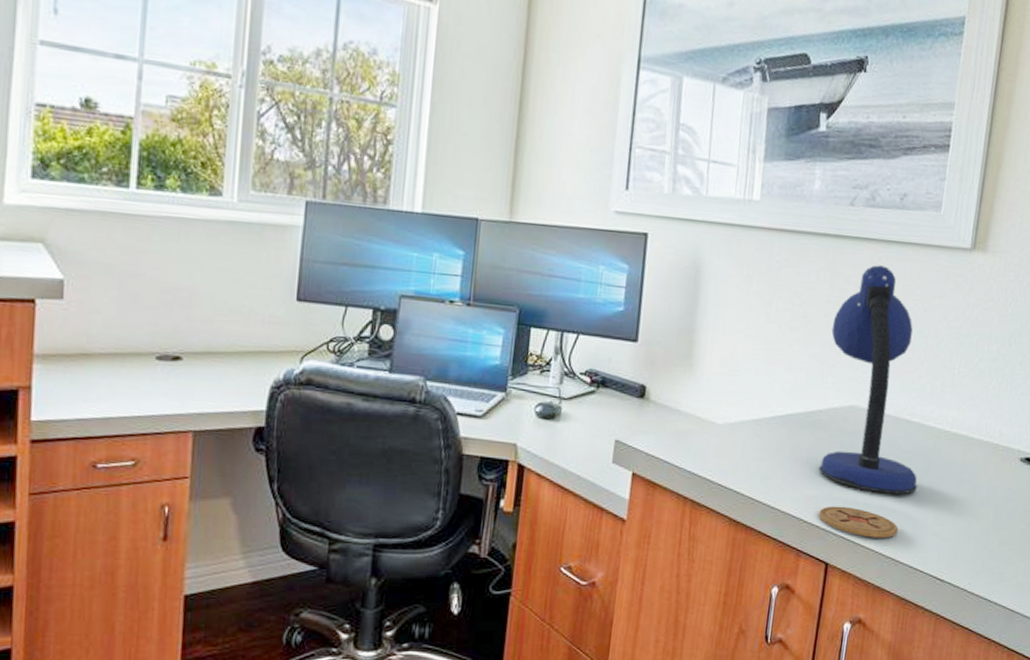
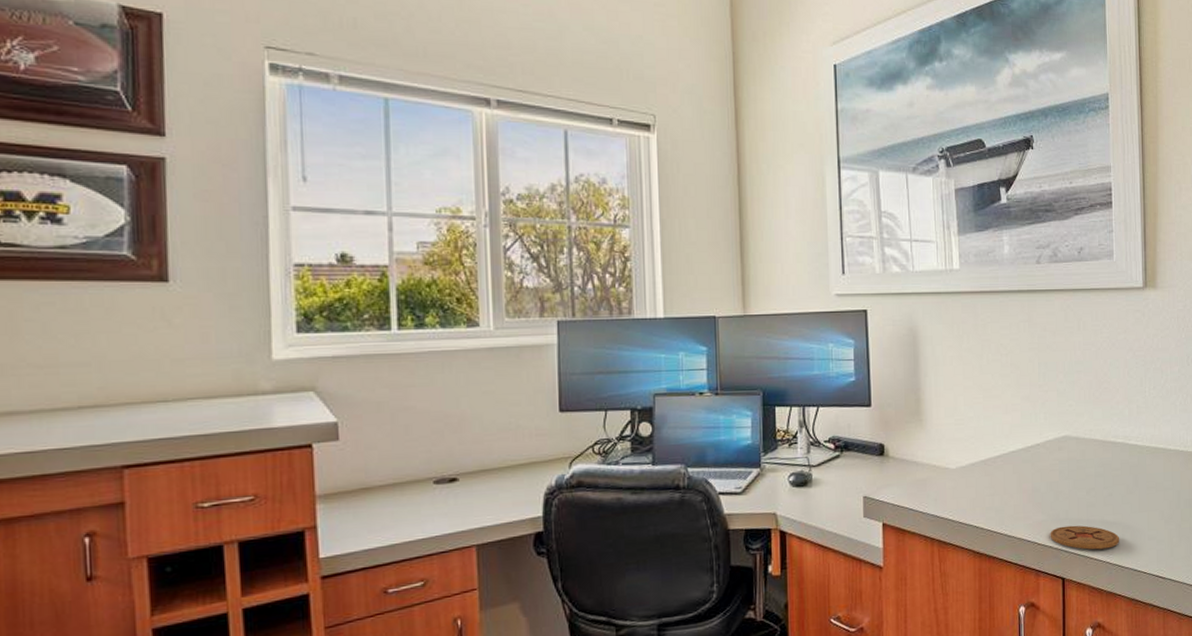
desk lamp: present [819,265,917,495] -> none [1037,311,1130,509]

